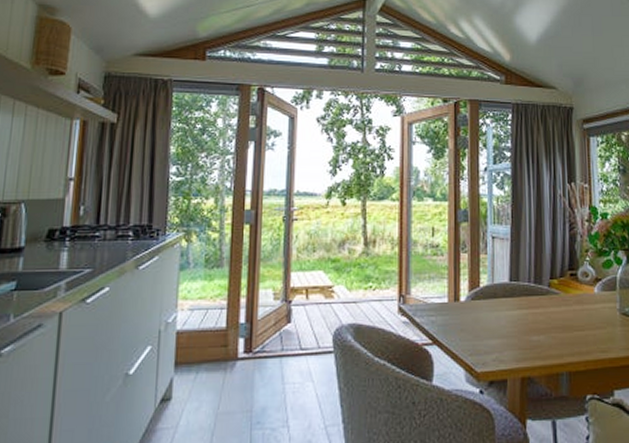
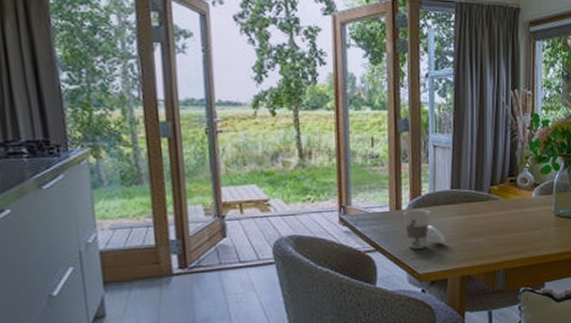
cup: none [461,302,505,344] -> present [403,209,446,249]

